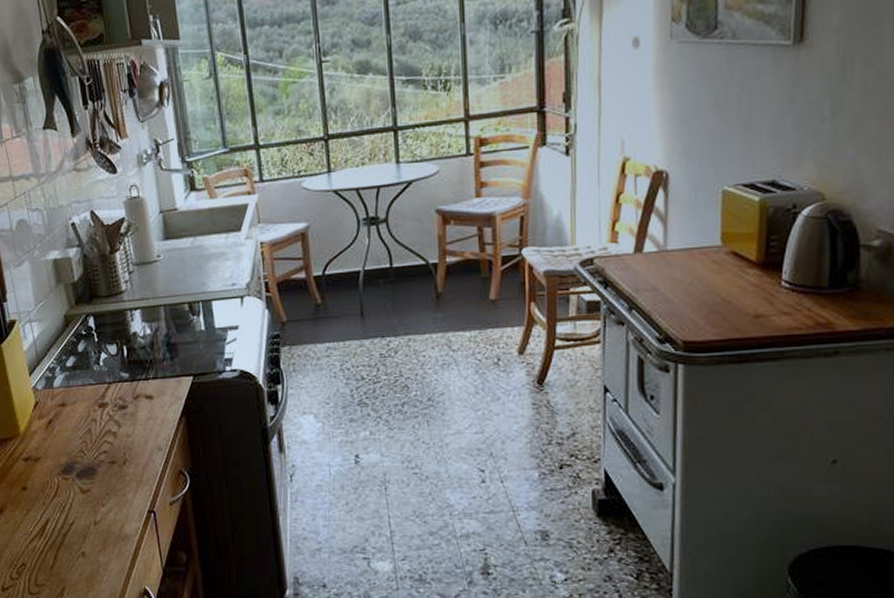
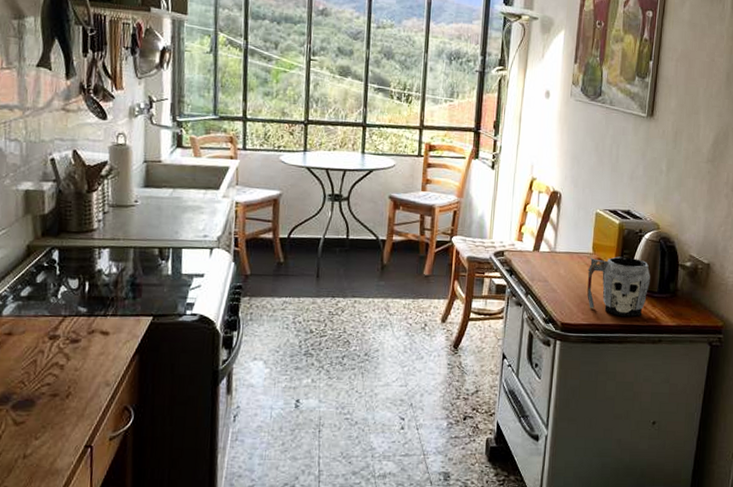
mug: none [716,244,815,326] -> present [587,256,650,317]

